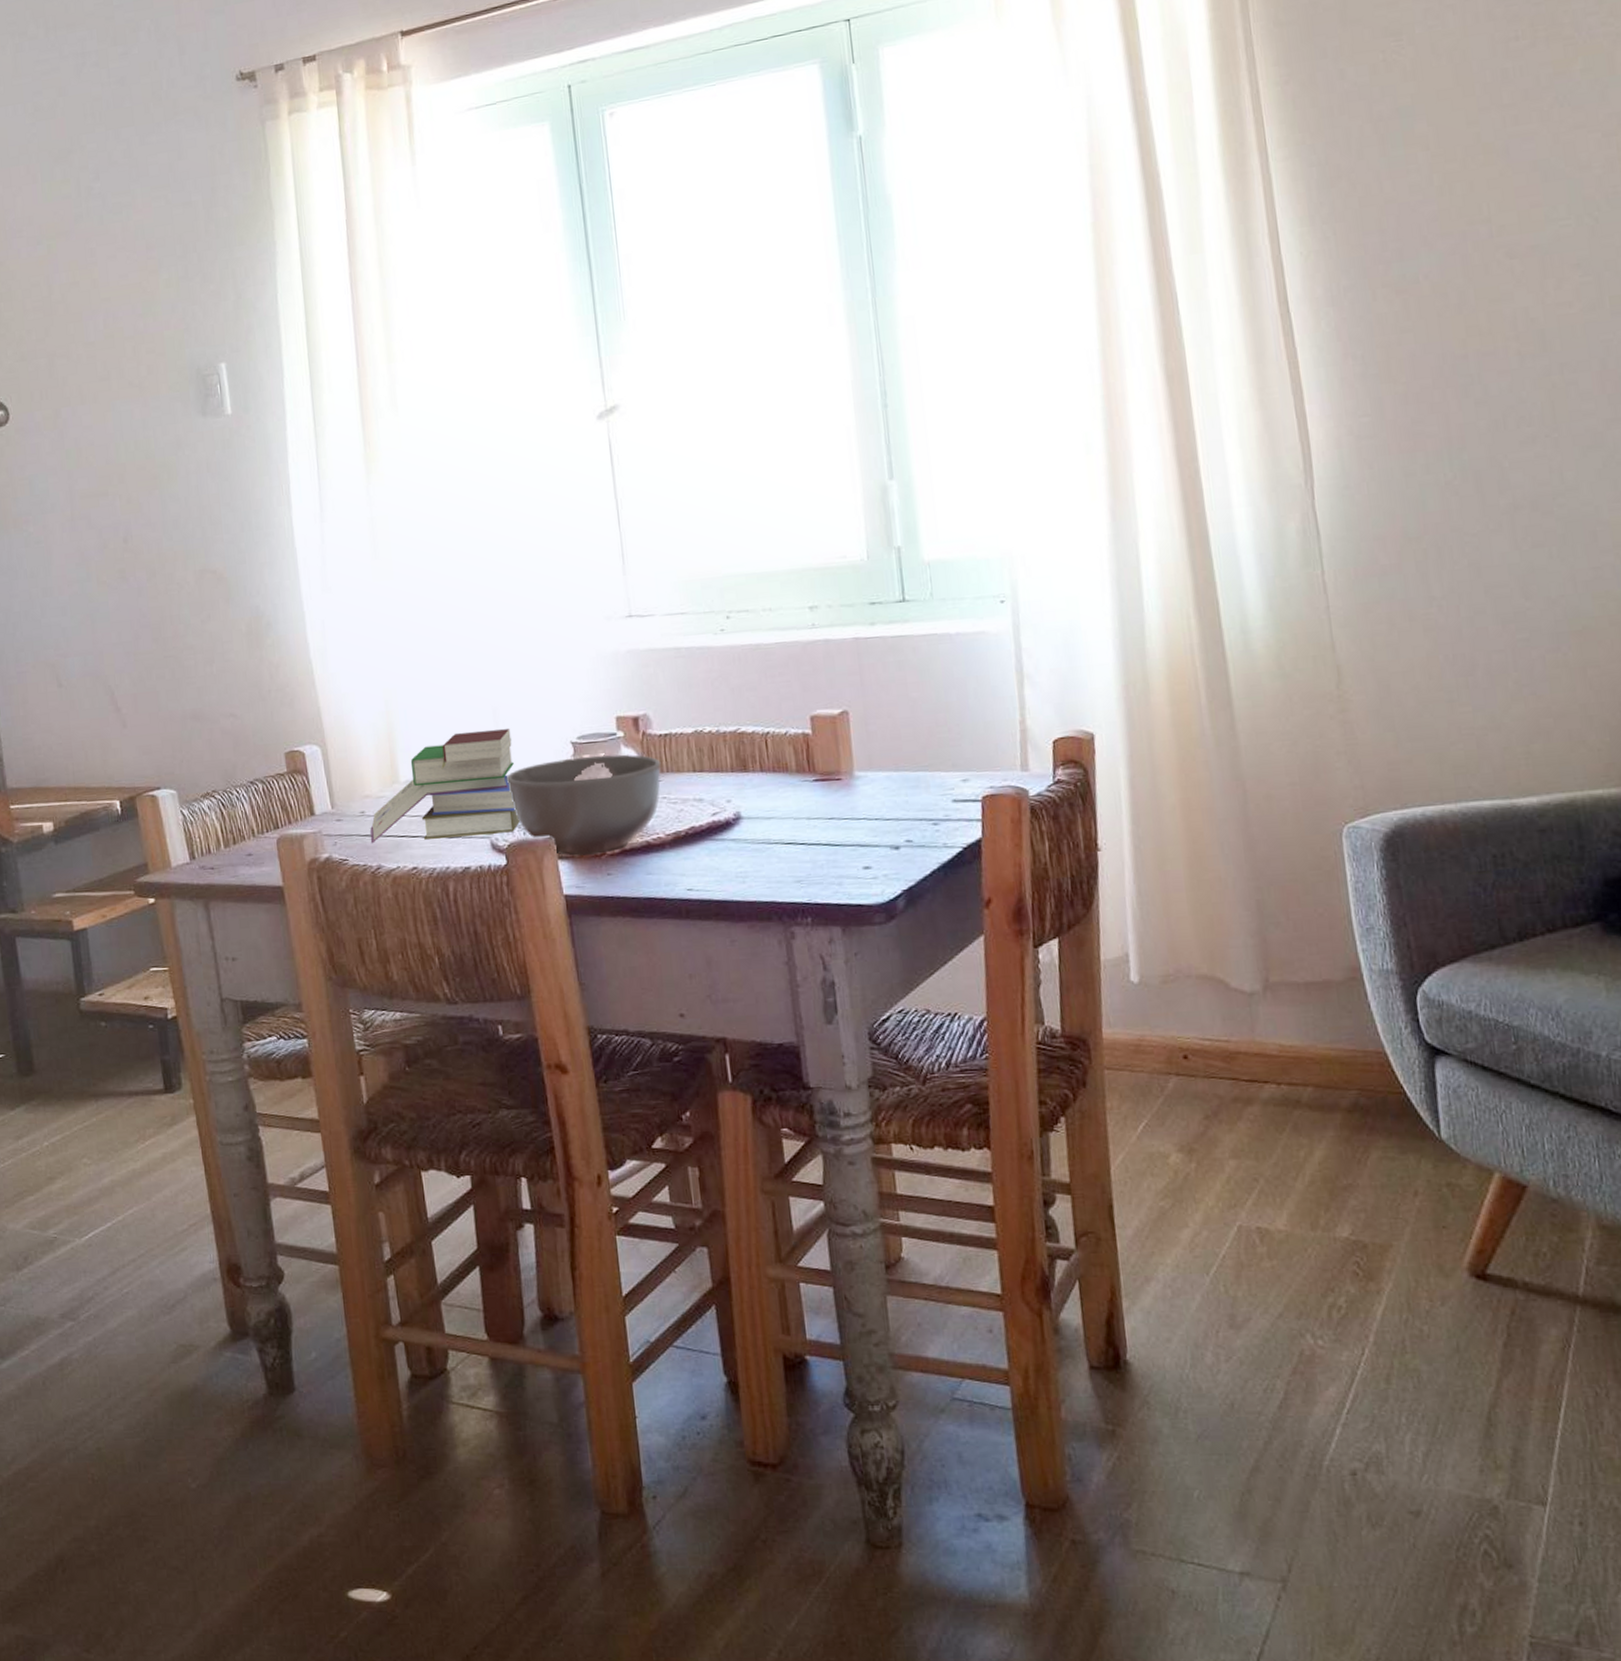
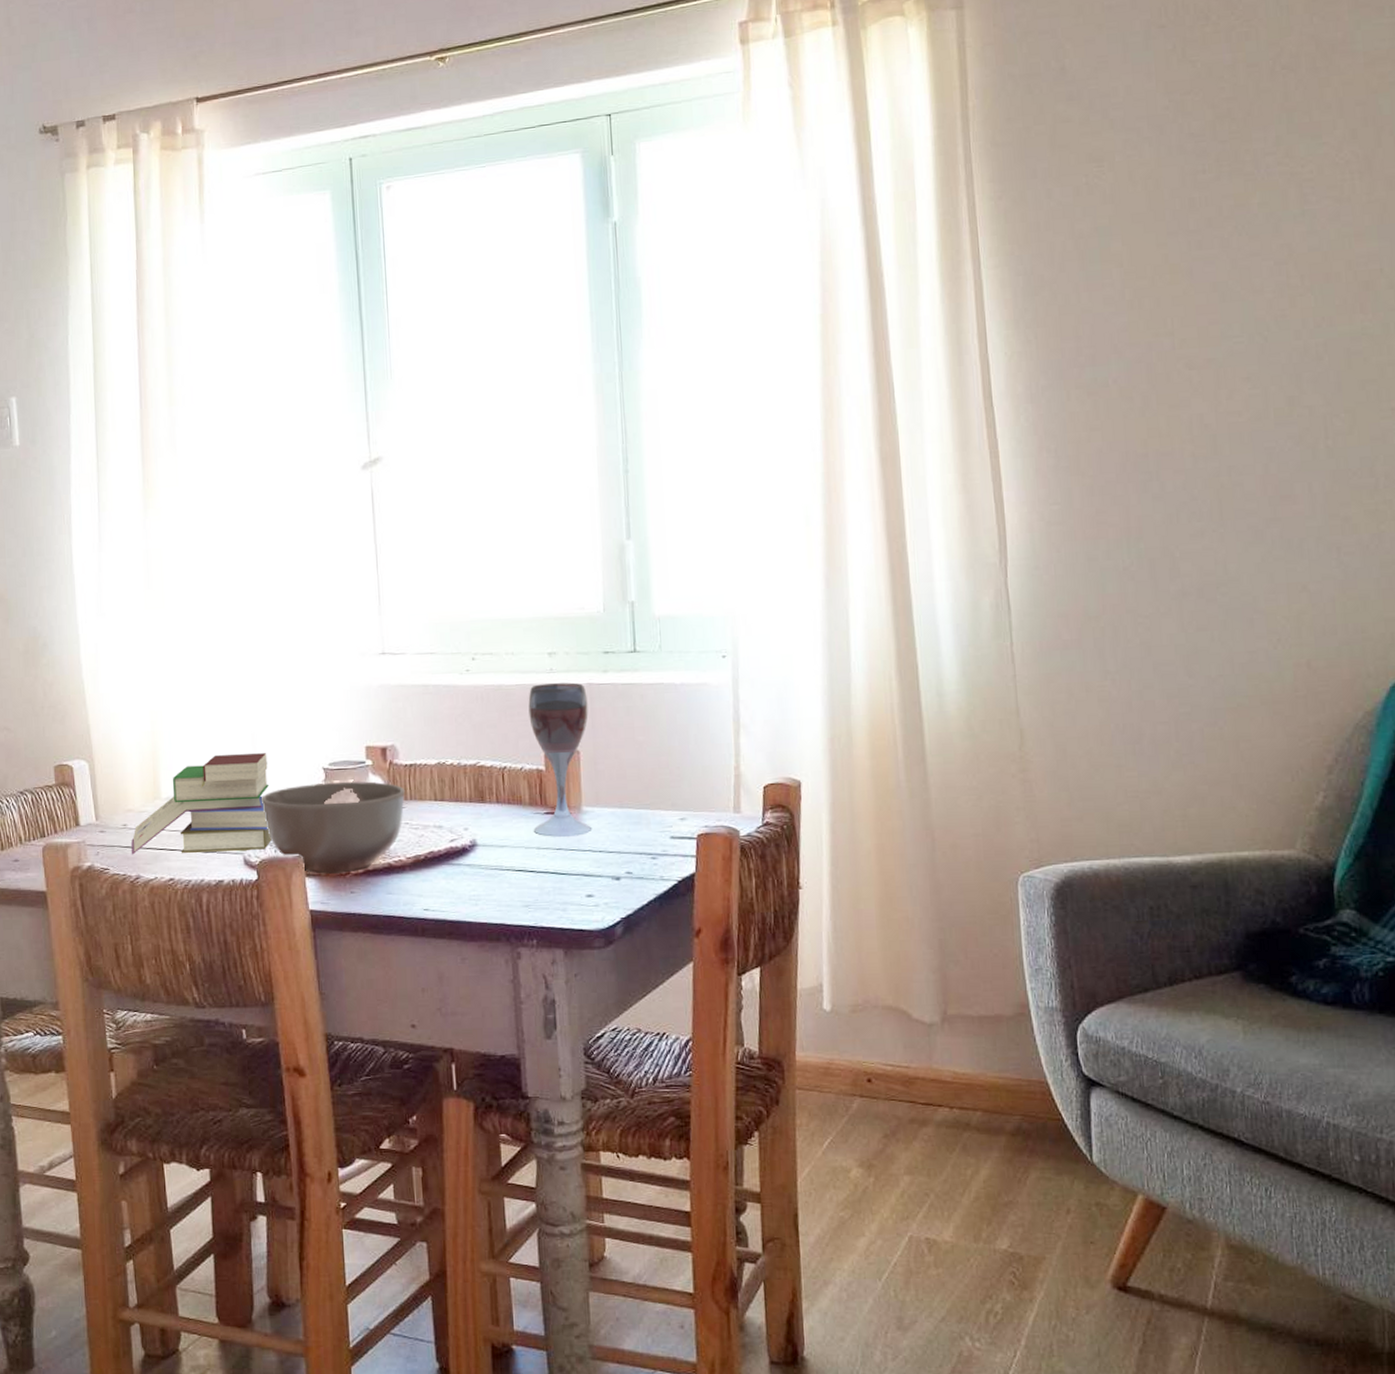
cup: none [789,638,865,806] -> present [528,682,591,837]

